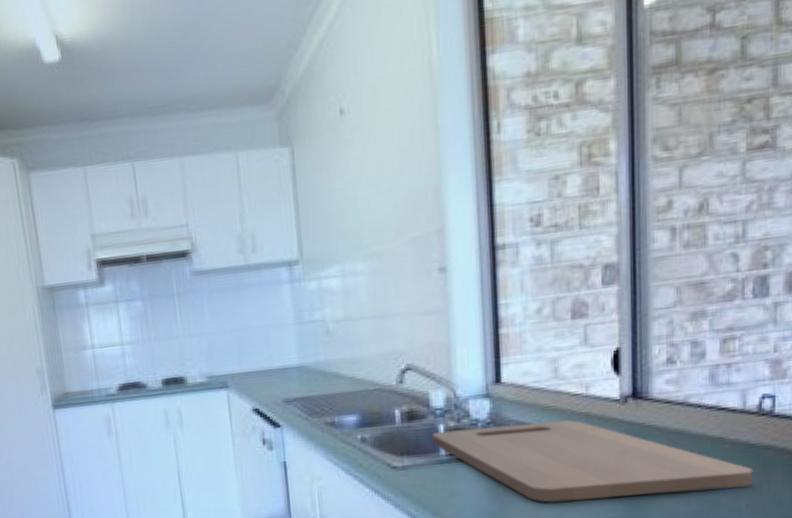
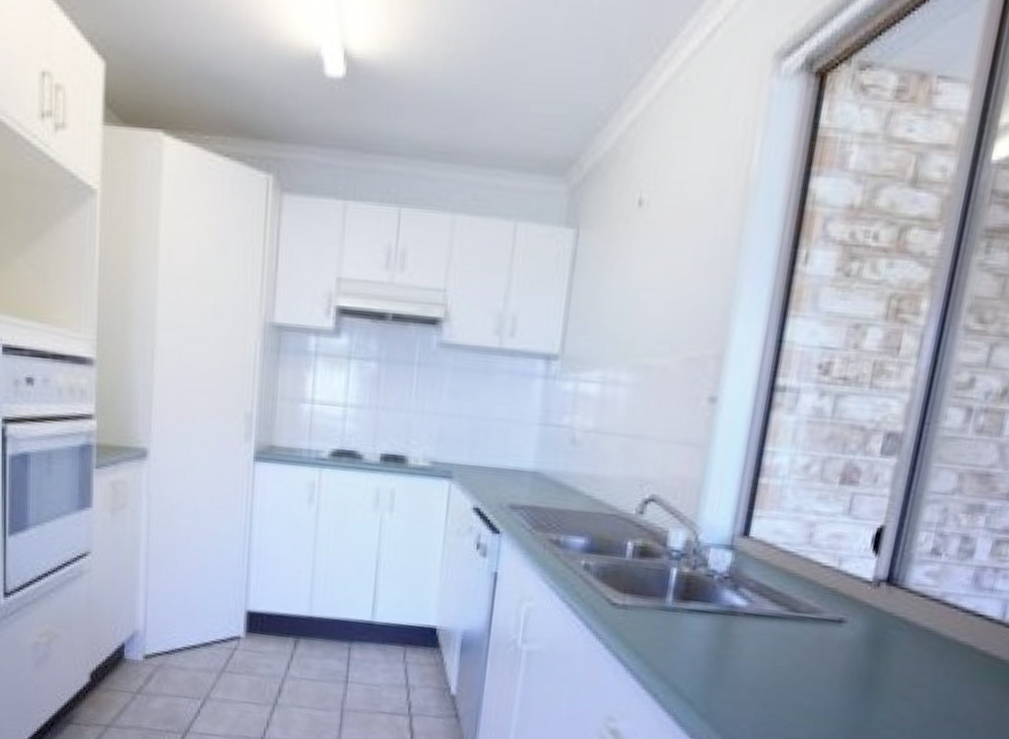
cutting board: present [431,420,753,503] -> none [660,576,998,705]

